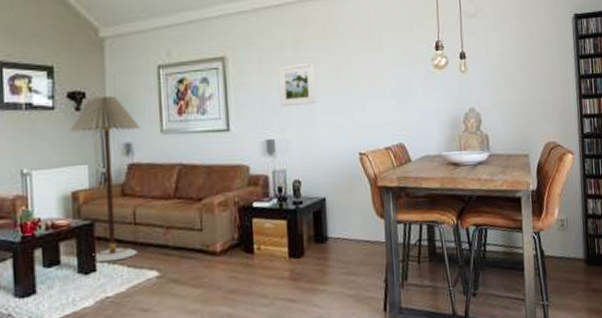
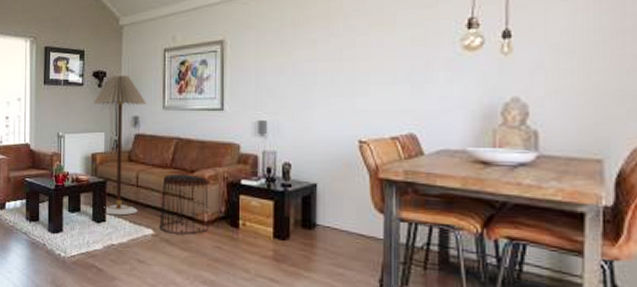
stool: none [165,203,222,272] -> present [159,174,210,235]
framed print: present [278,62,316,107] -> none [274,44,314,90]

